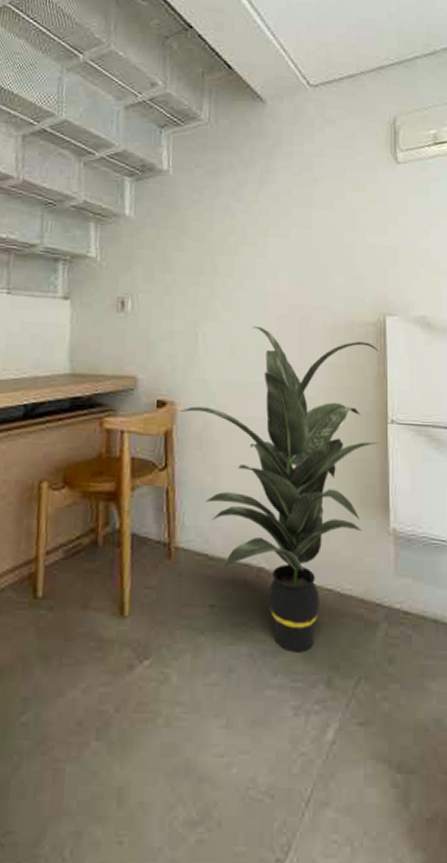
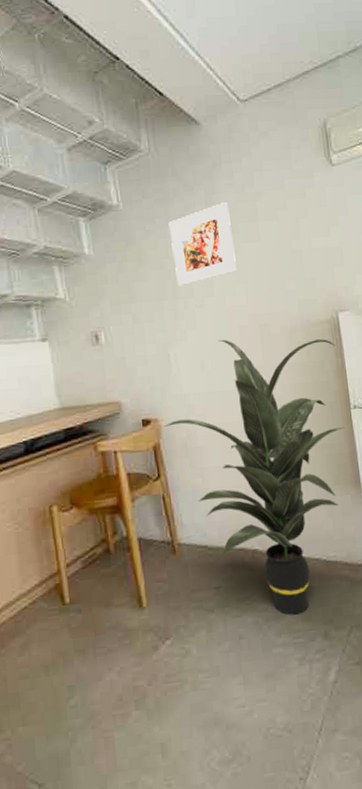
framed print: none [217,184,284,264] -> present [168,202,237,287]

